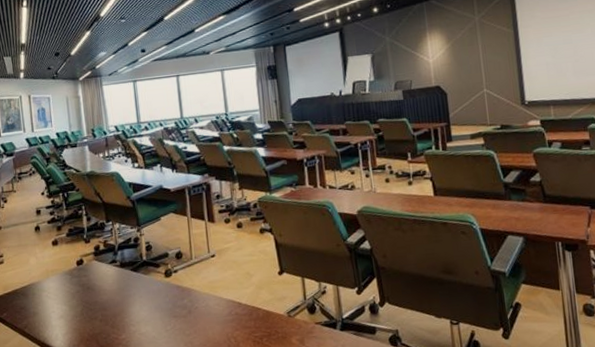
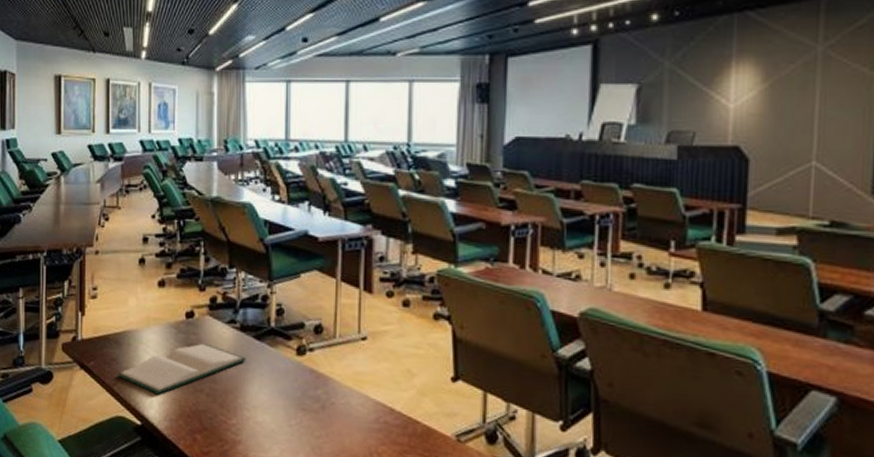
hardback book: none [27,282,127,329] -> present [118,343,246,395]

